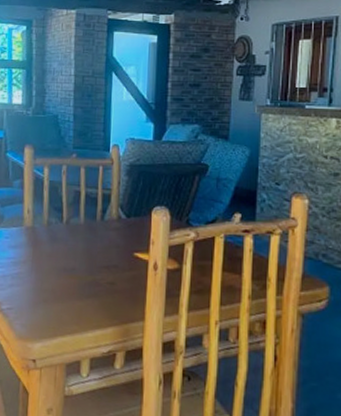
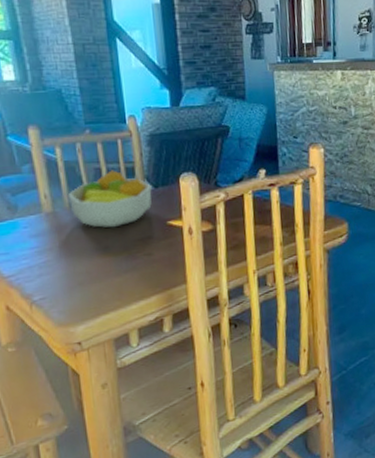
fruit bowl: none [47,194,124,251] -> present [67,170,152,228]

